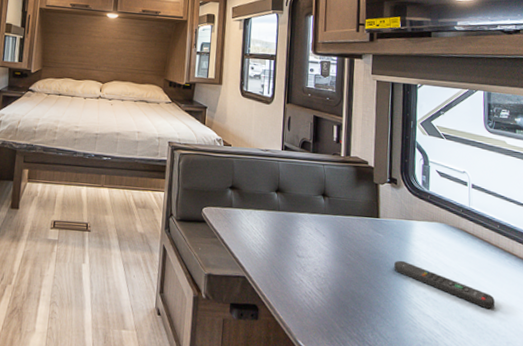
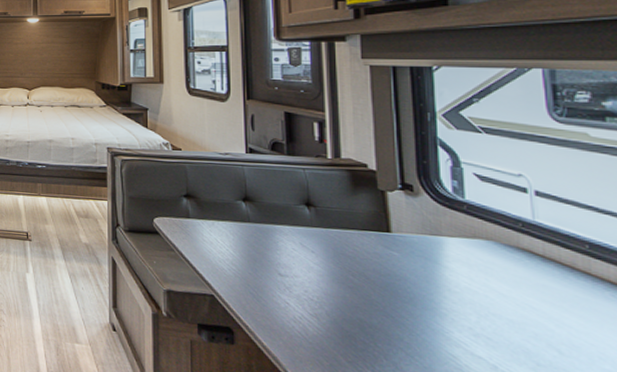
remote control: present [394,260,496,309] -> none [419,285,593,355]

